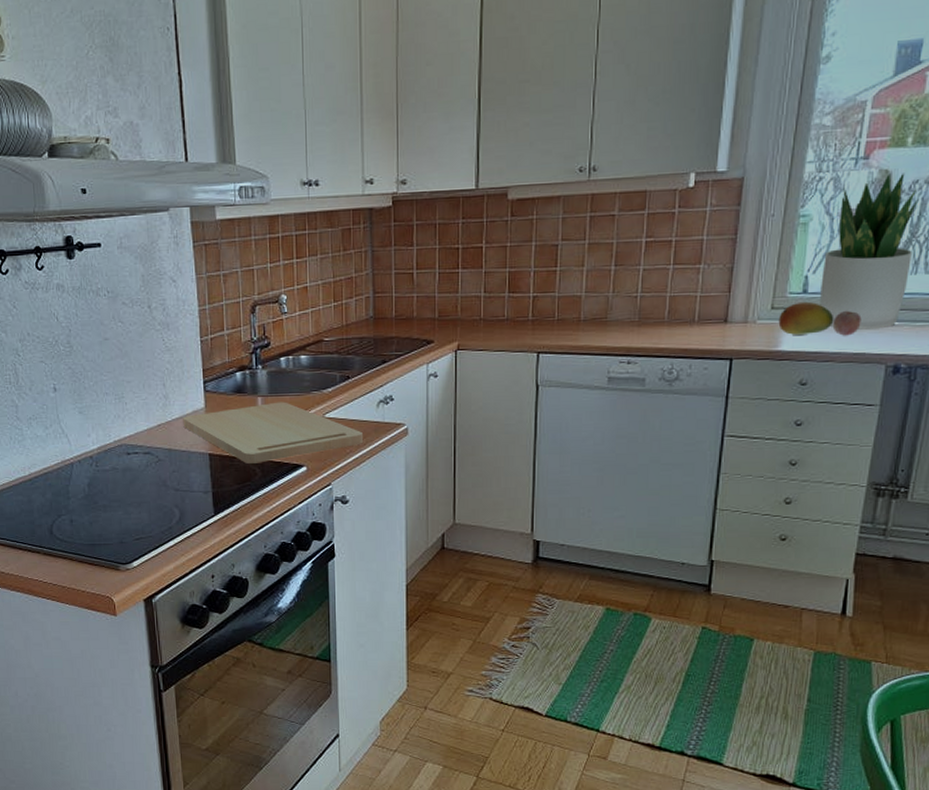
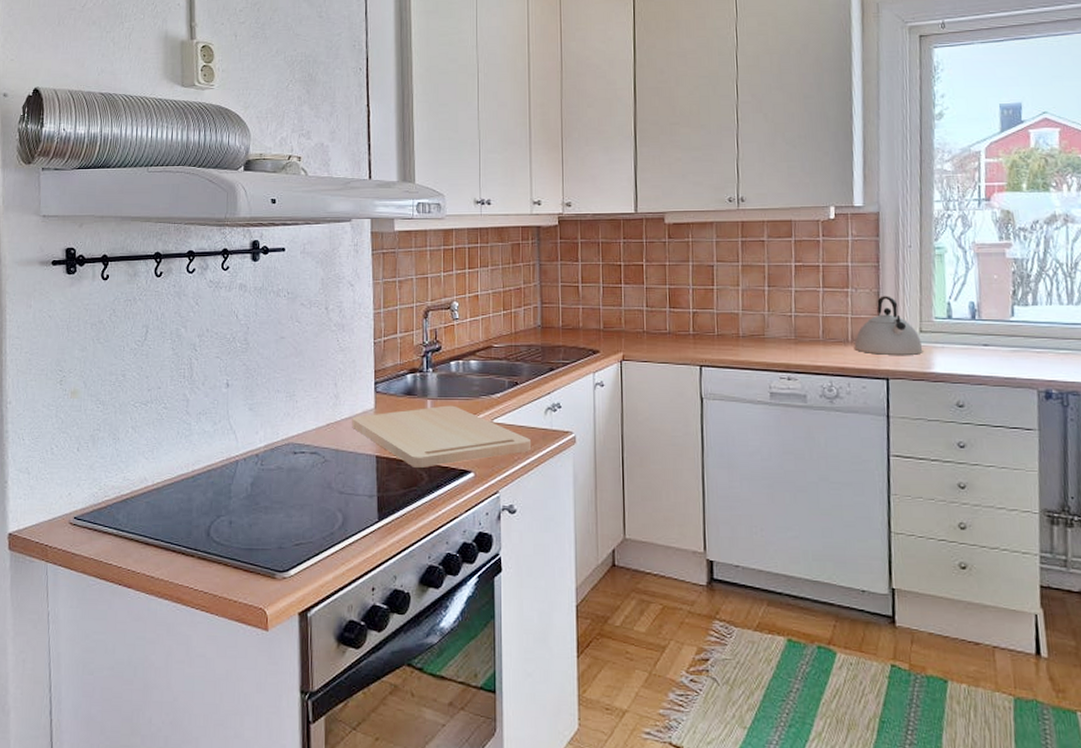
kettle: none [700,271,772,334] -> present [854,296,923,355]
fruit: present [778,301,834,335] -> none [928,326,981,358]
planter: present [820,173,919,330] -> none [963,214,1045,355]
fruit: present [832,310,862,336] -> none [980,336,1008,360]

